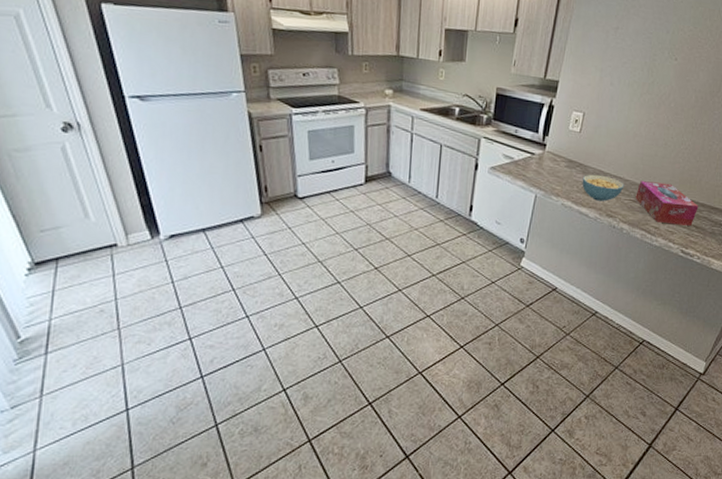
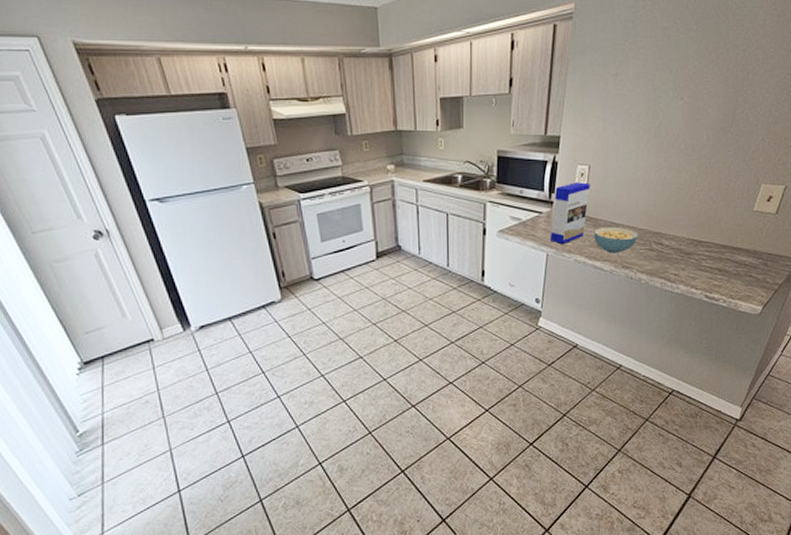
cereal box: none [540,127,583,188] -> present [550,182,590,245]
tissue box: present [635,181,699,226] -> none [651,228,720,270]

